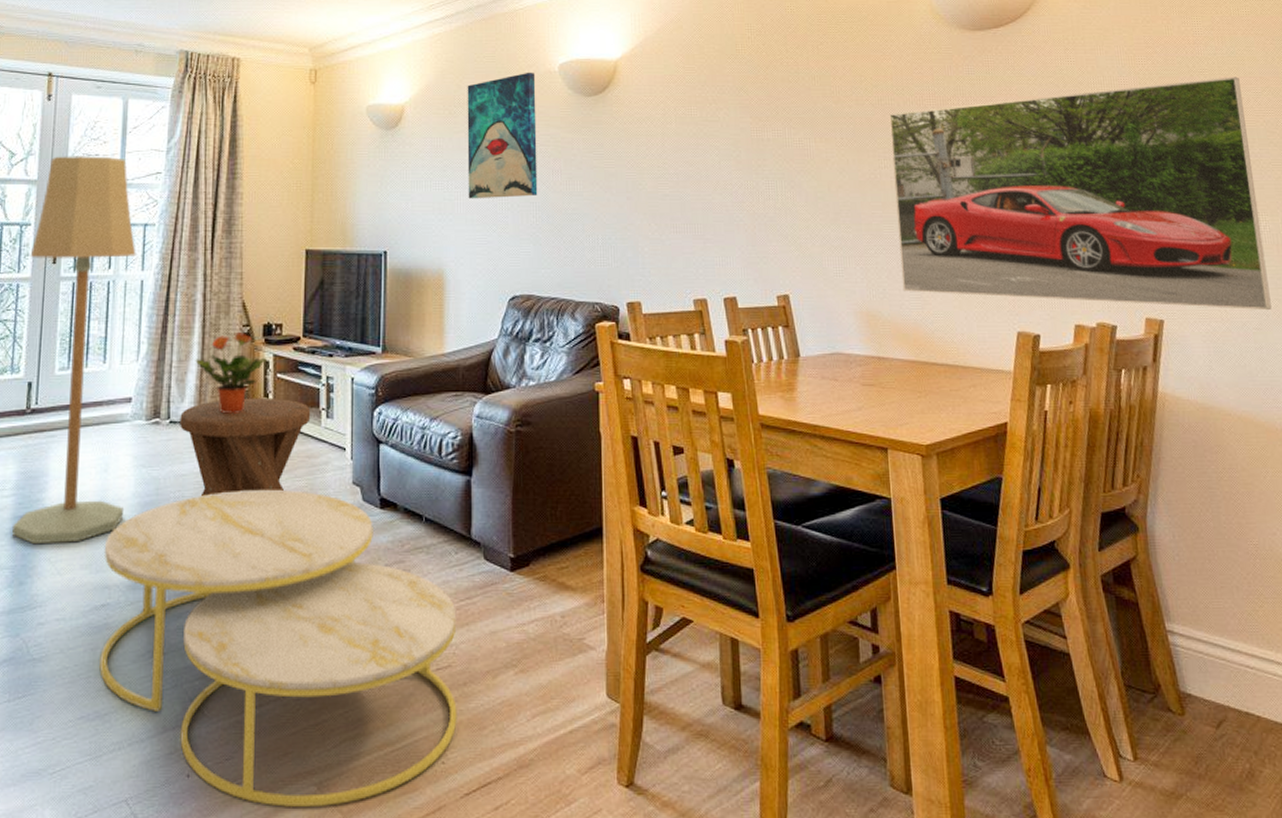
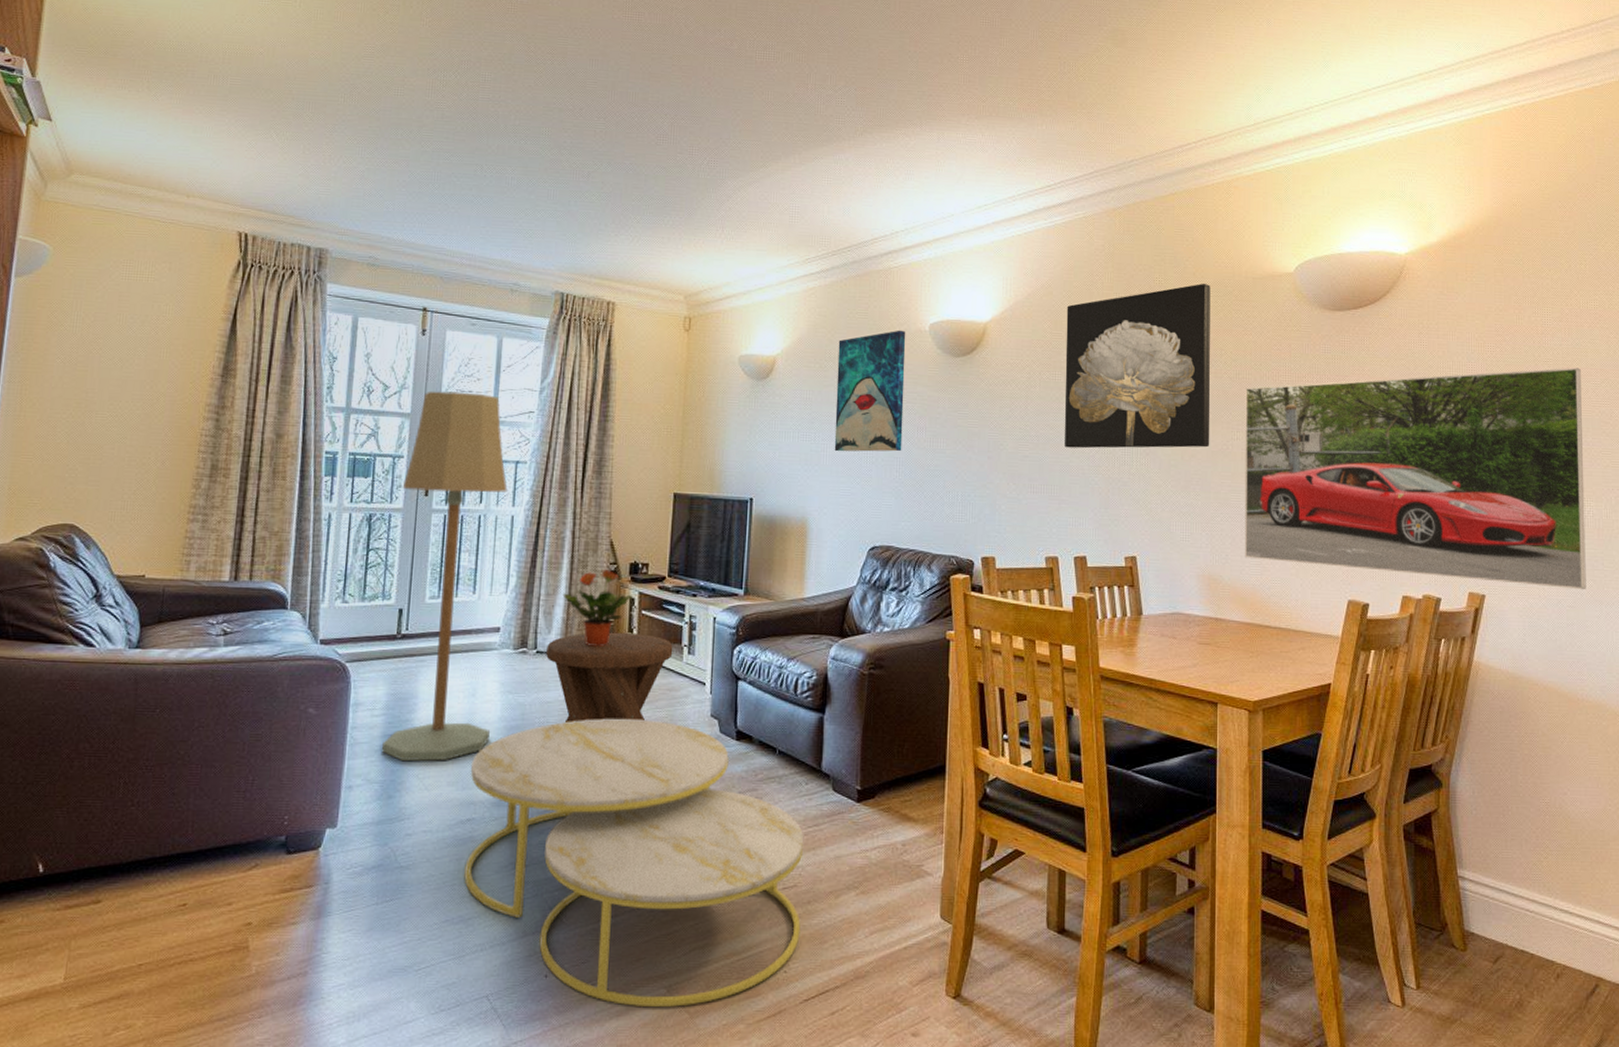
wall art: none [698,10,857,184] -> present [1064,284,1211,449]

